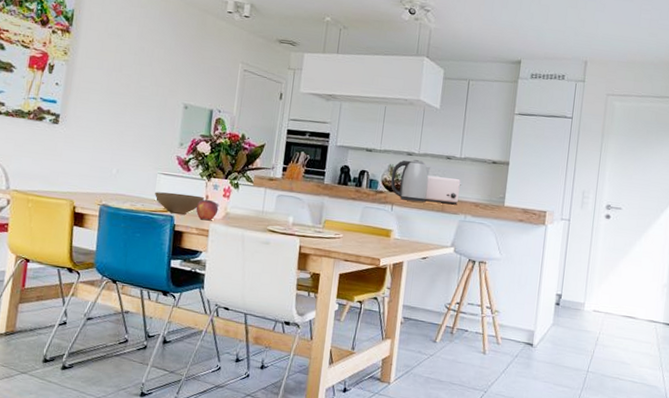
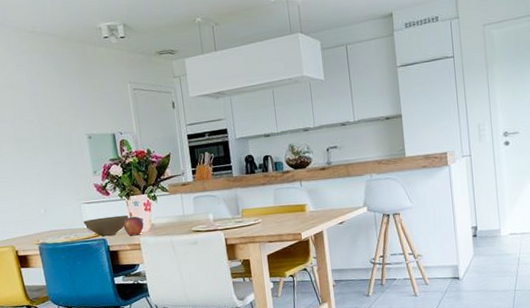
kettle: present [391,160,431,203] -> none [293,133,332,175]
toaster: present [426,176,462,205] -> none [327,141,362,171]

